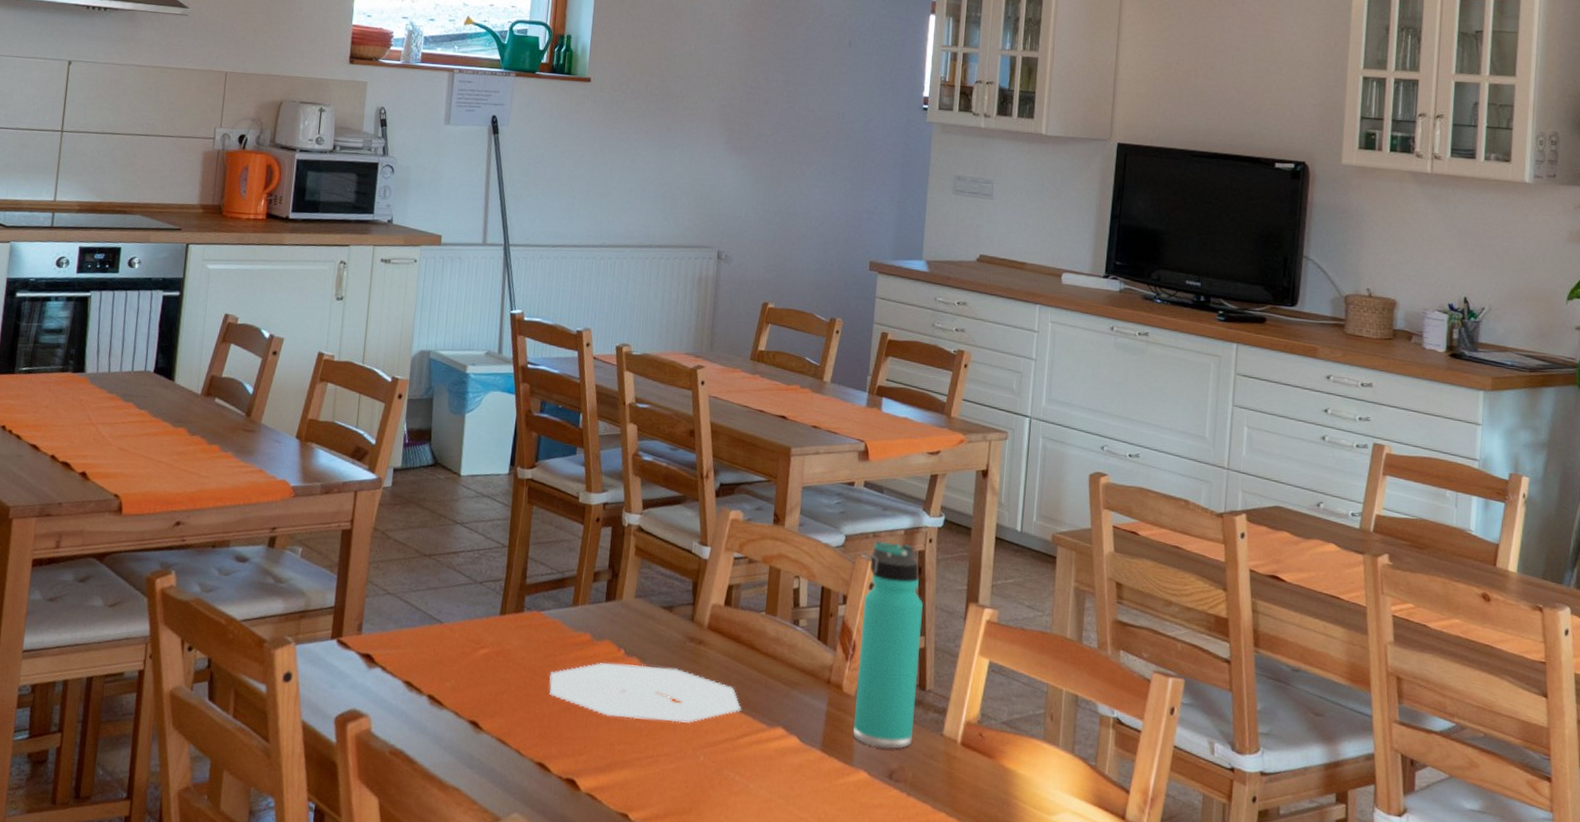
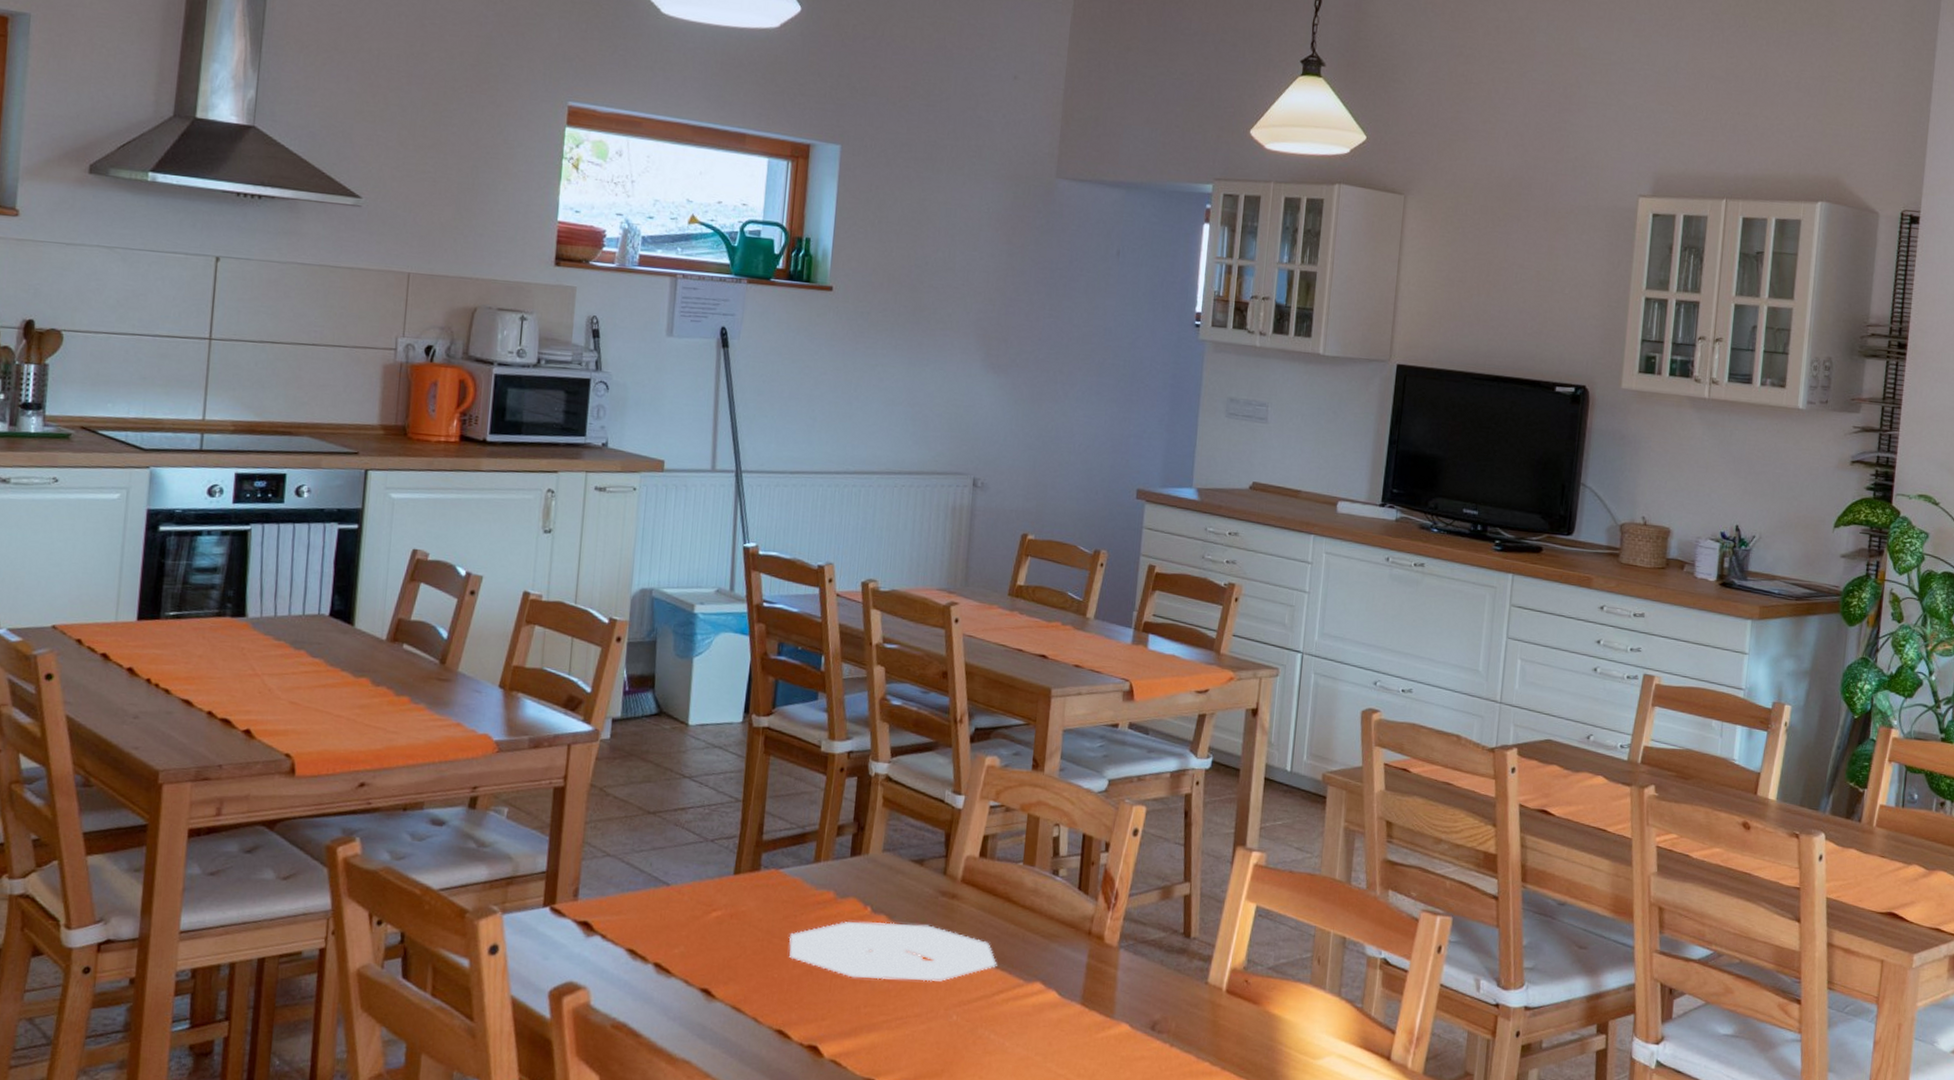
thermos bottle: present [853,541,923,749] -> none [1115,785,1189,999]

